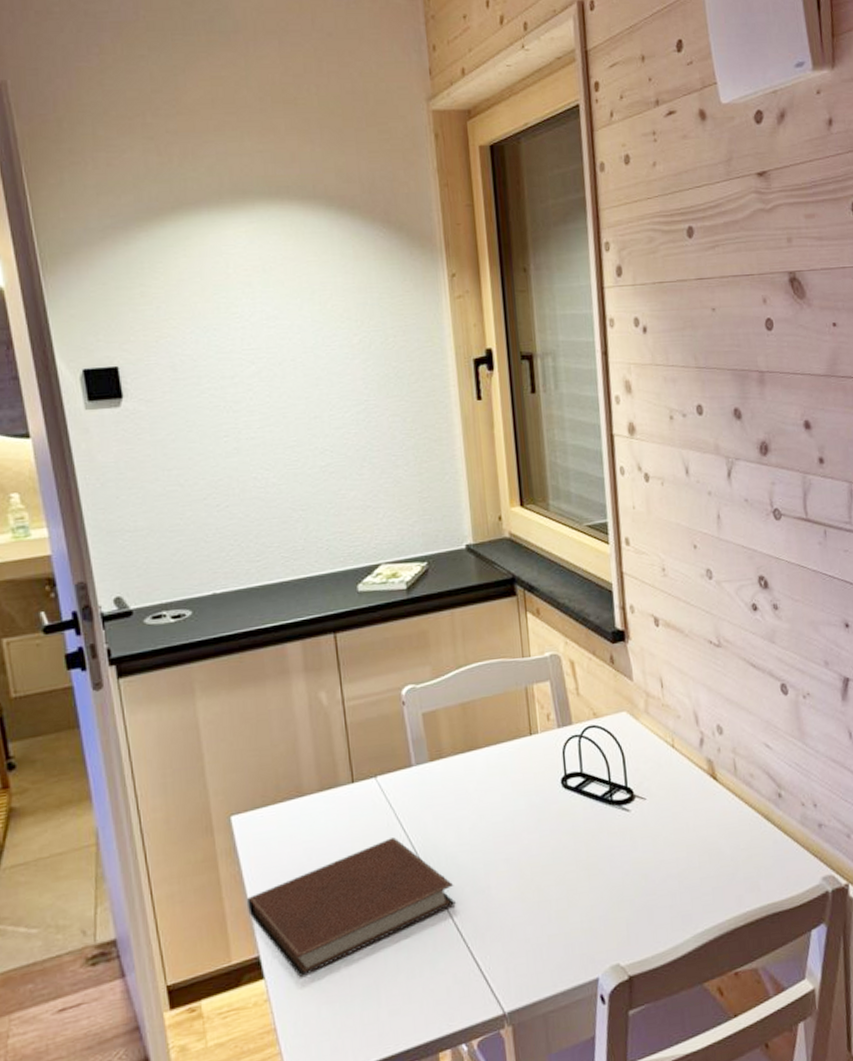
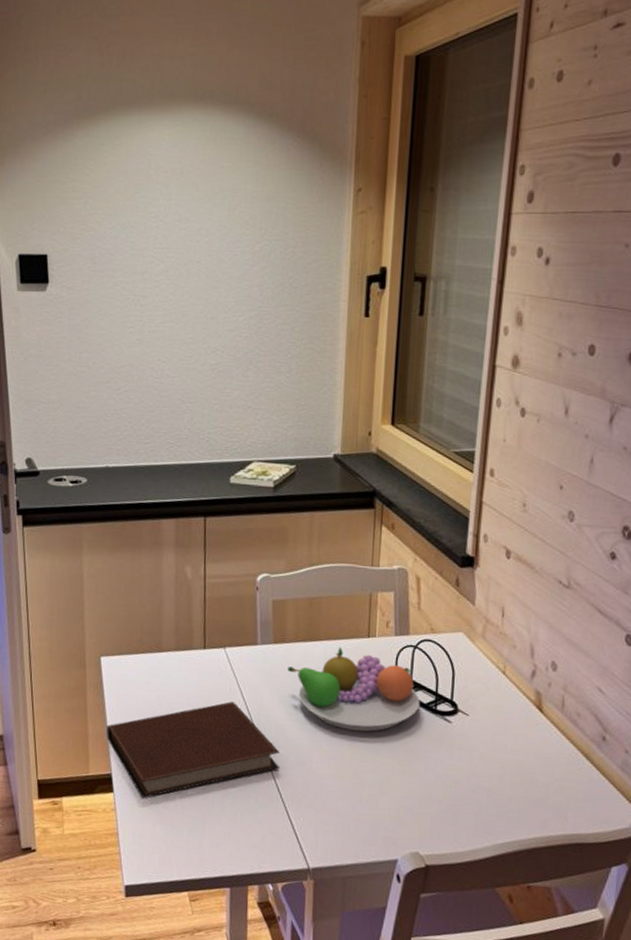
fruit bowl: none [449,751,595,843] -> present [287,647,420,732]

